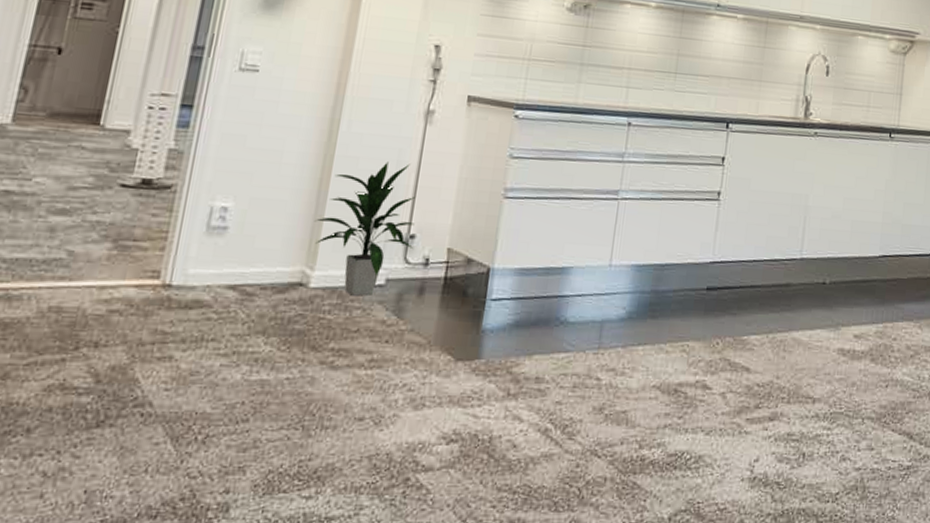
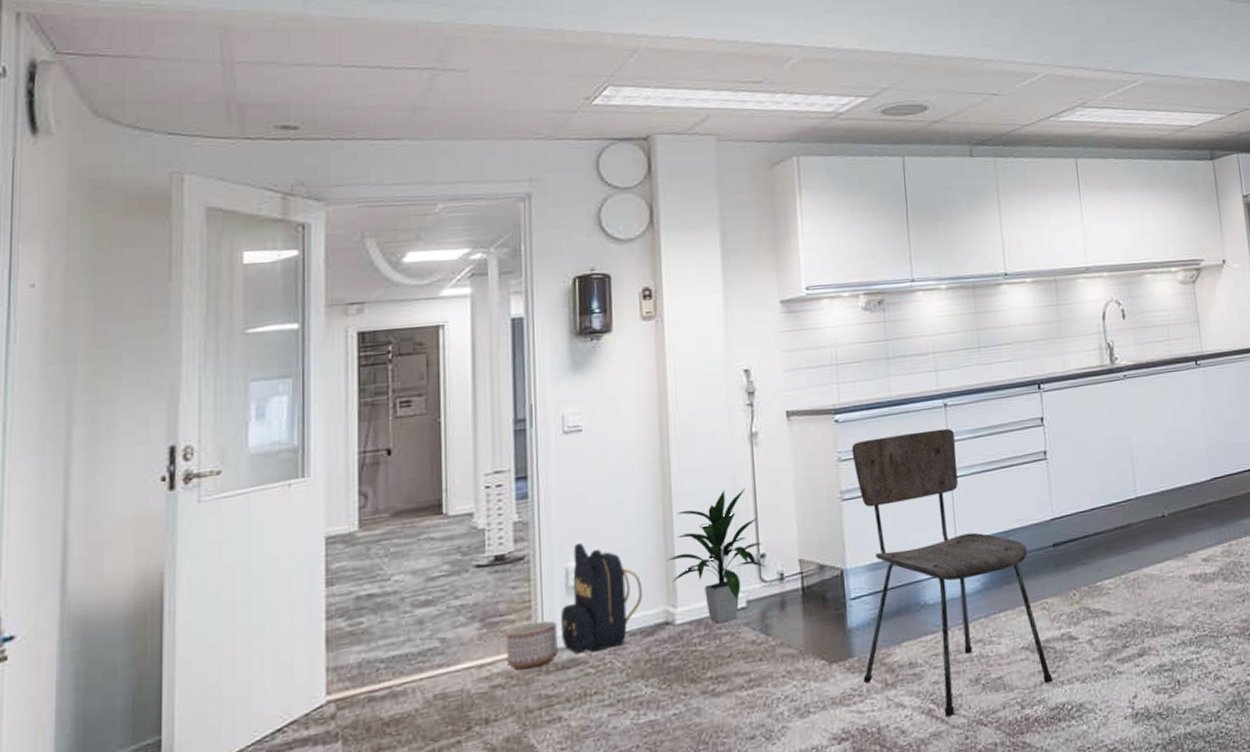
planter: none [130,254,190,301] -> present [506,620,558,670]
backpack: none [191,184,284,298] -> present [561,543,643,654]
dining chair: none [486,141,681,440] -> present [851,428,1053,716]

